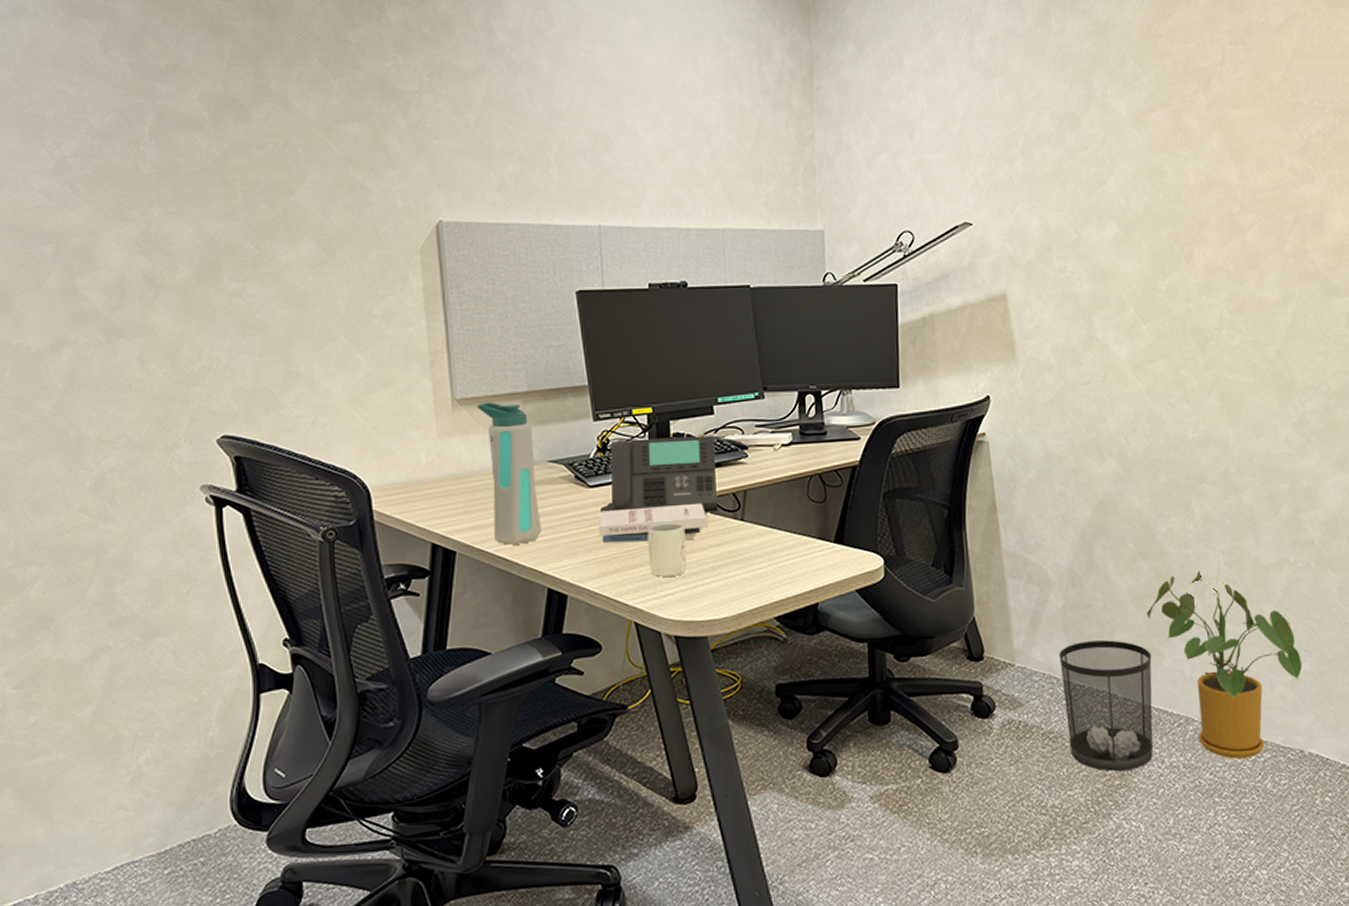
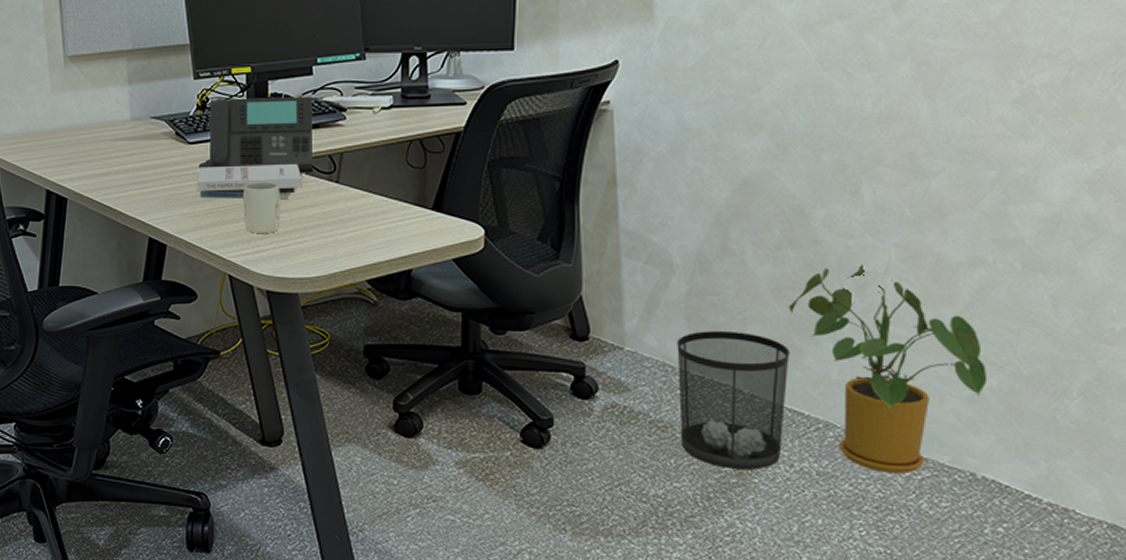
water bottle: present [478,401,542,545] -> none [87,59,144,195]

